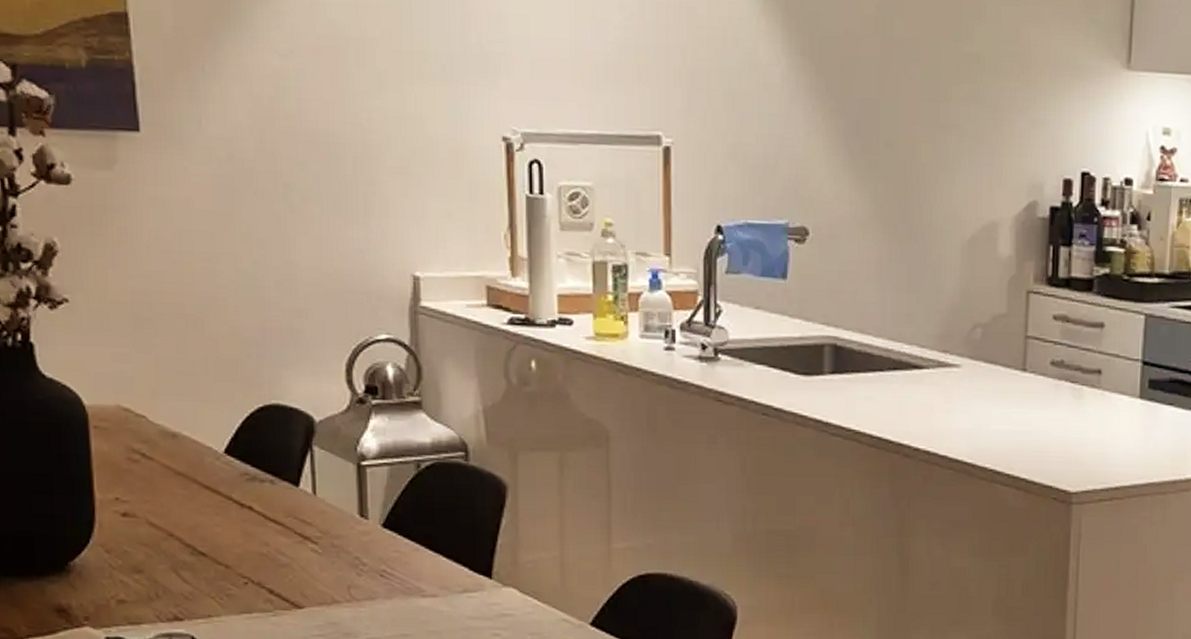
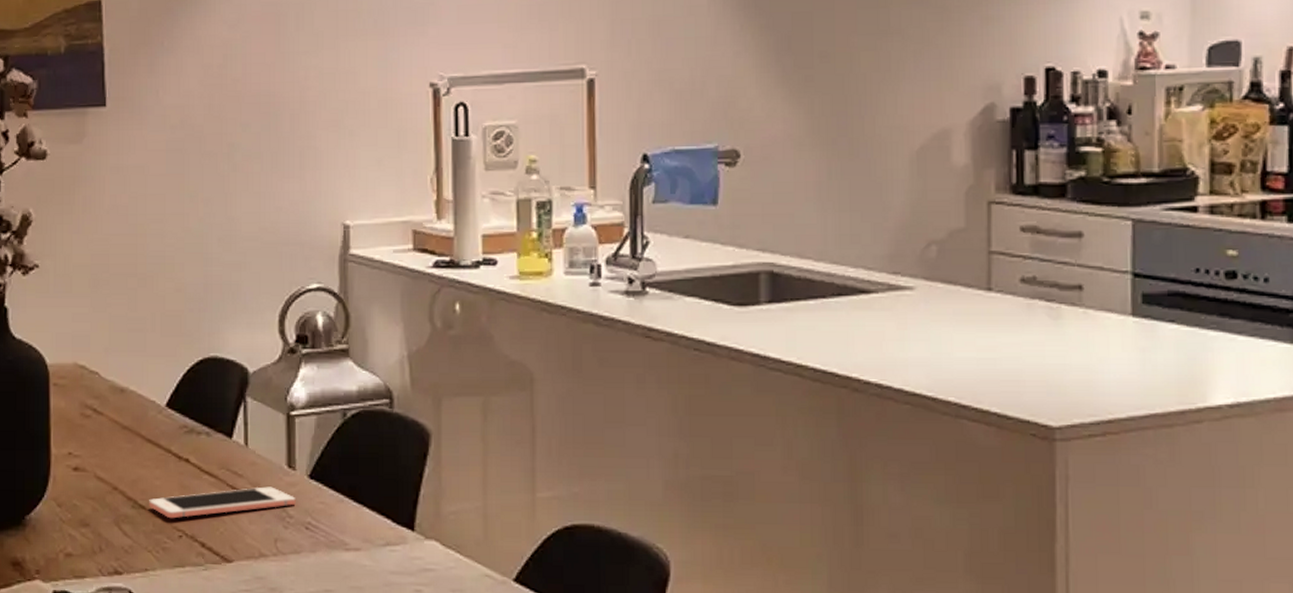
cell phone: none [210,535,369,566] -> present [149,486,296,519]

